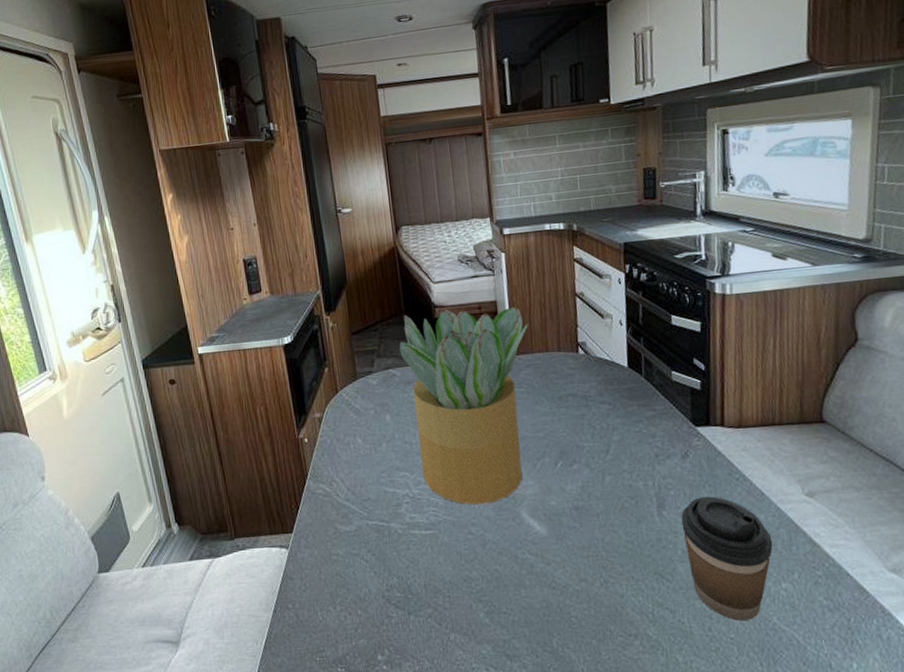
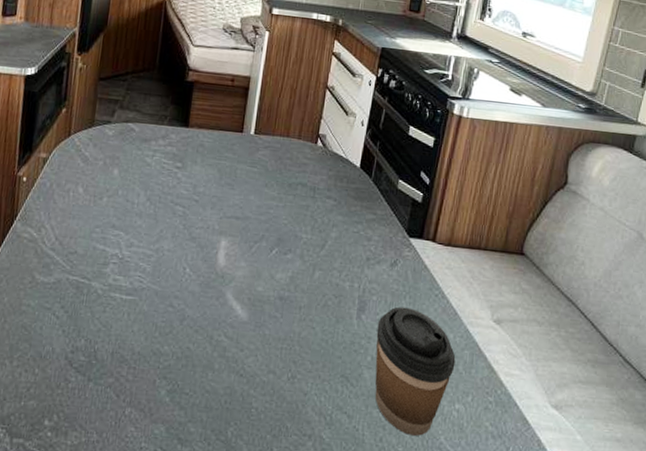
potted plant: present [399,307,528,505] -> none [137,72,276,278]

